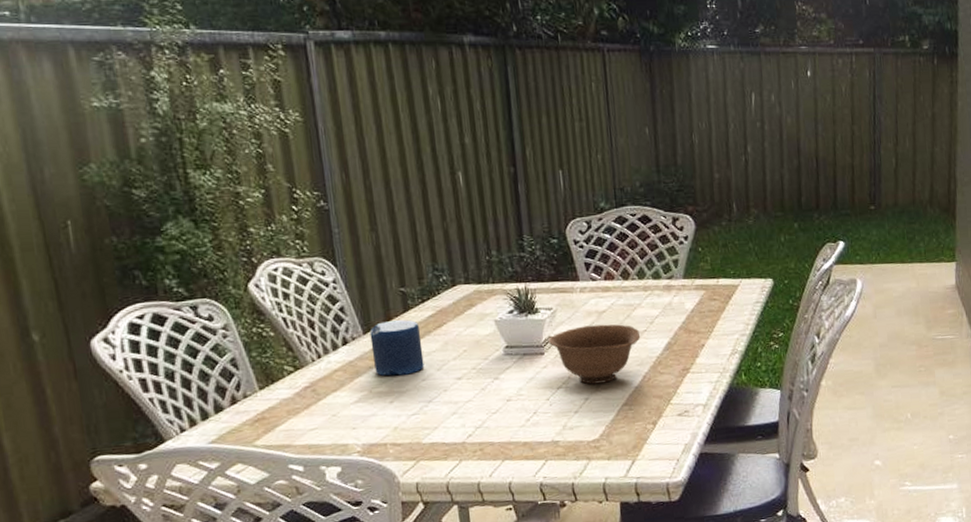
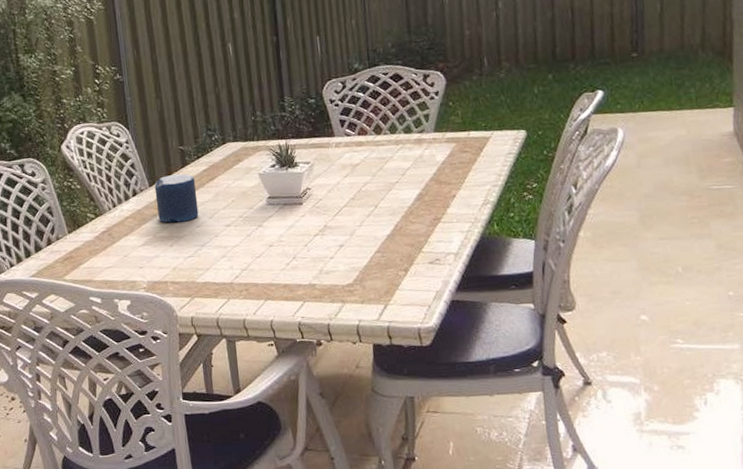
bowl: present [548,324,641,385] -> none [307,176,393,232]

